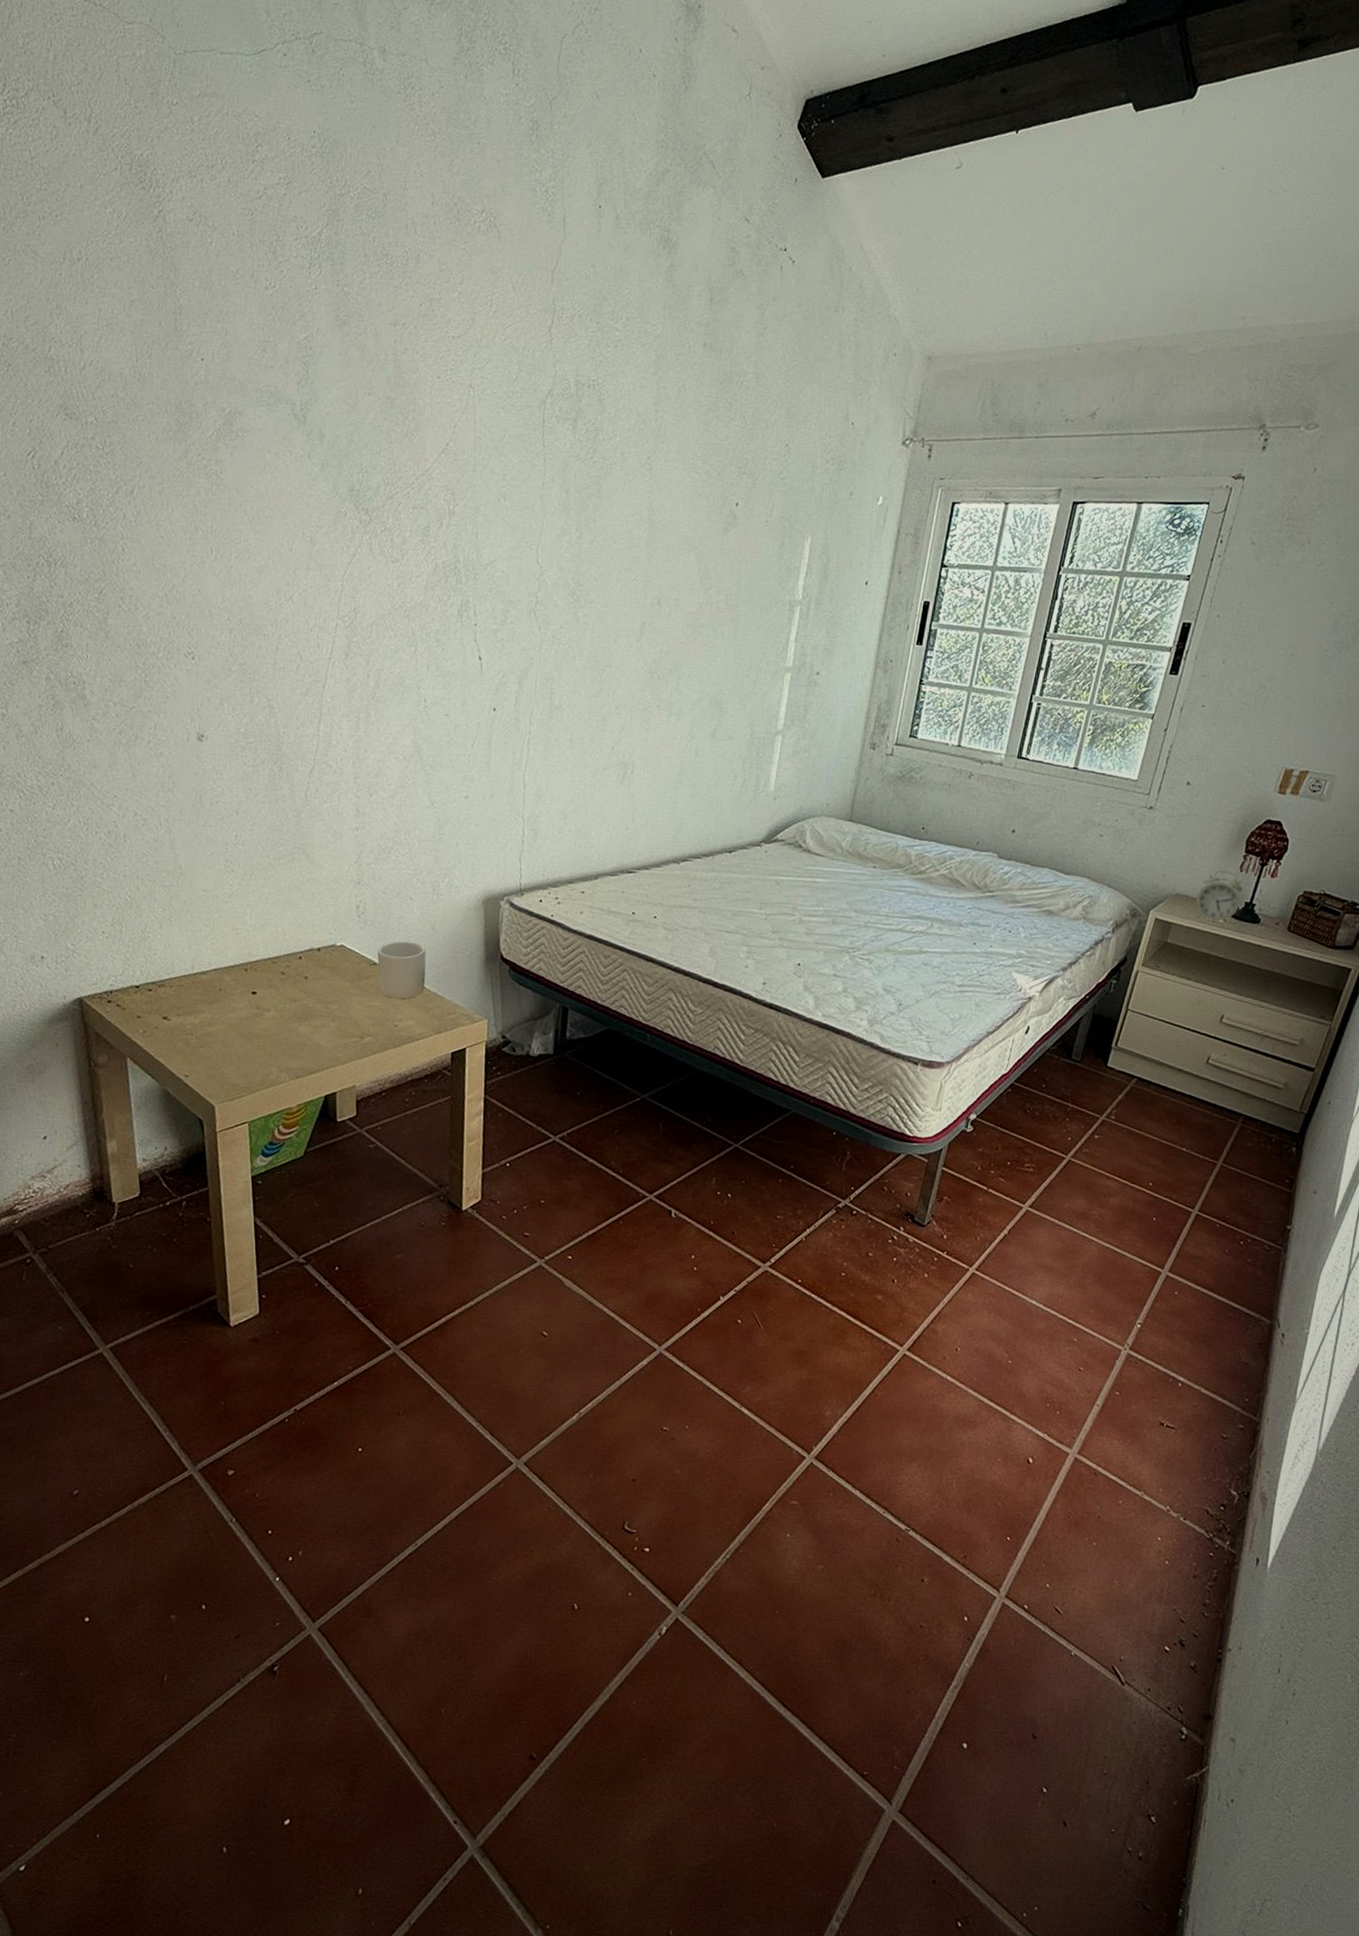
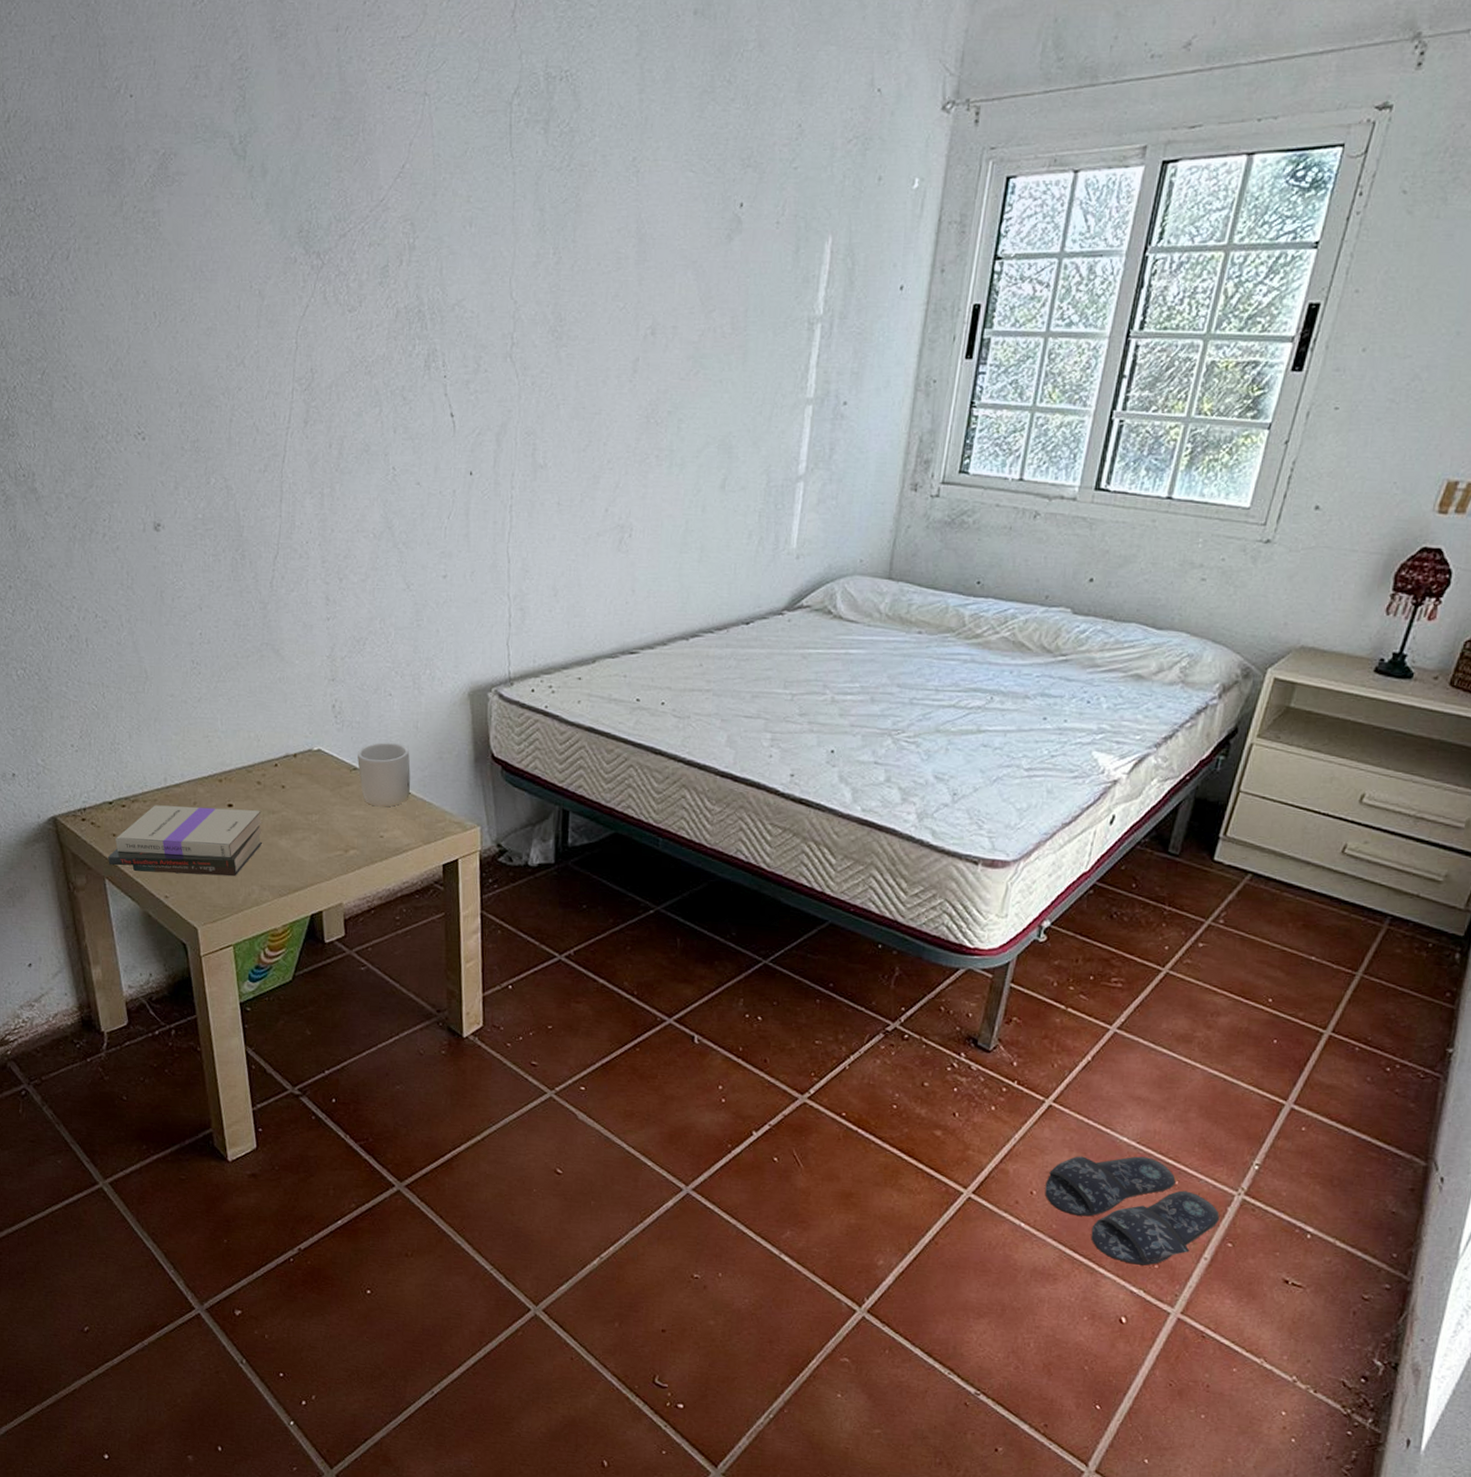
books: none [131,990,284,1058] -> present [108,805,263,877]
slippers: none [967,1317,1109,1412] -> present [1045,1156,1219,1266]
alarm clock: present [1195,870,1242,925] -> none [1327,614,1389,682]

